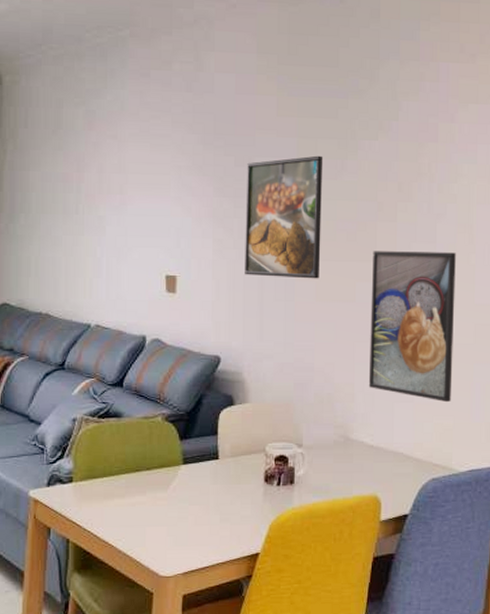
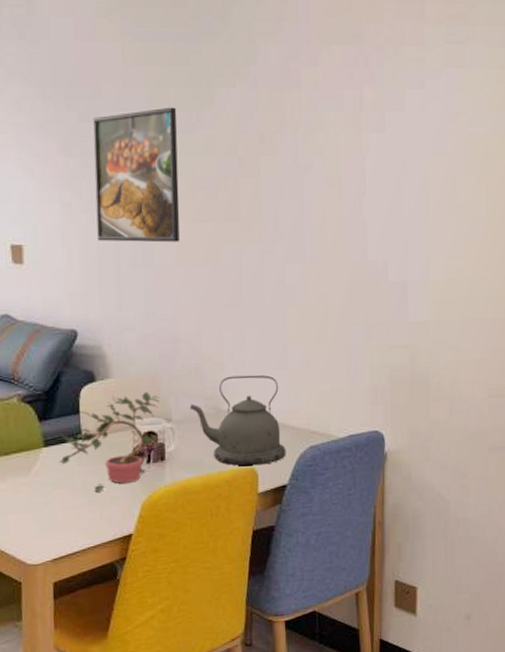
potted plant: none [195,417,293,510] -> present [58,391,162,492]
kettle: none [320,407,409,494] -> present [189,375,286,466]
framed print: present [368,251,456,403] -> none [236,208,327,367]

